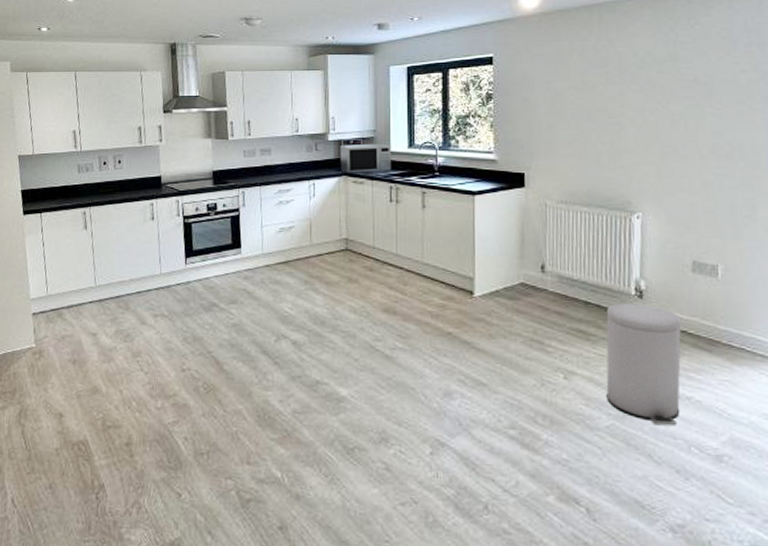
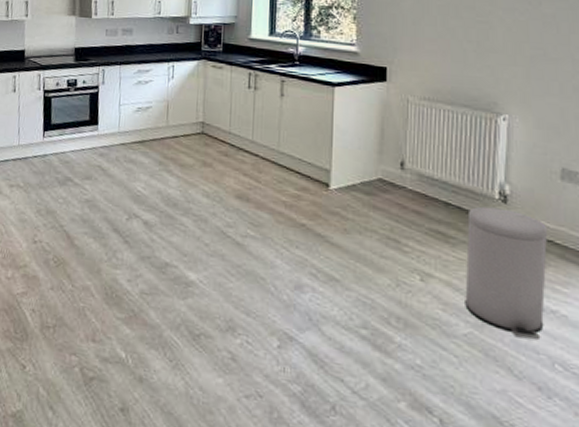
microwave: present [340,143,392,173] -> none [200,29,253,58]

